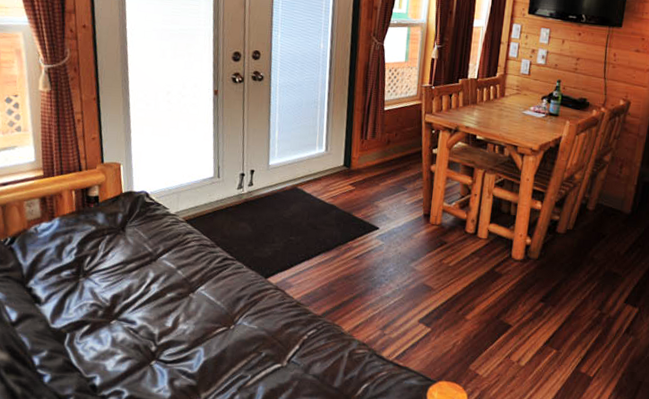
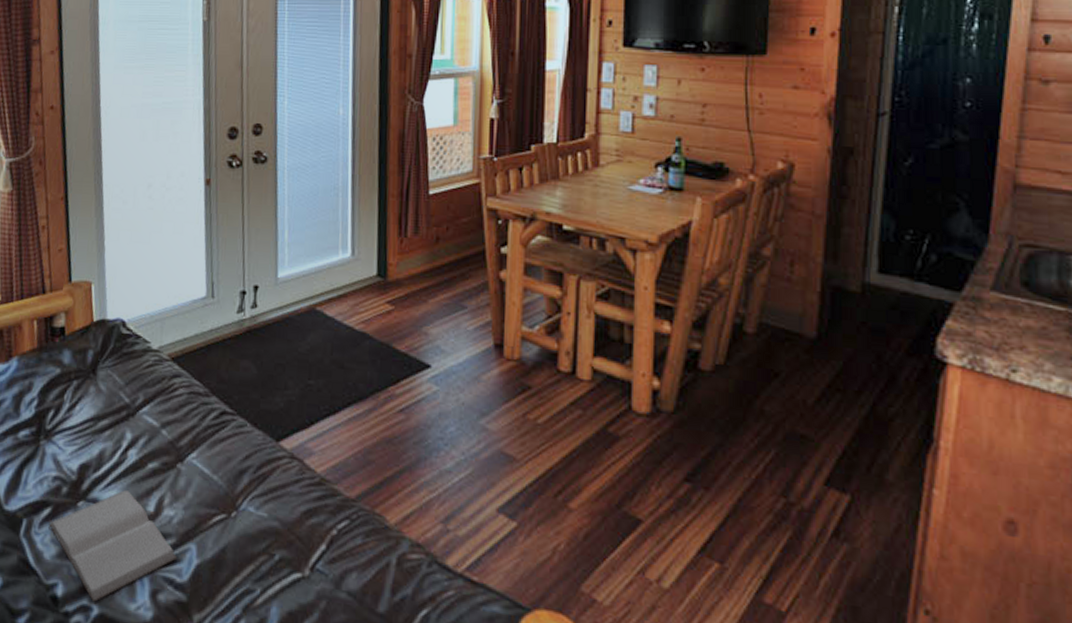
book: none [88,312,189,388] -> present [49,490,177,602]

